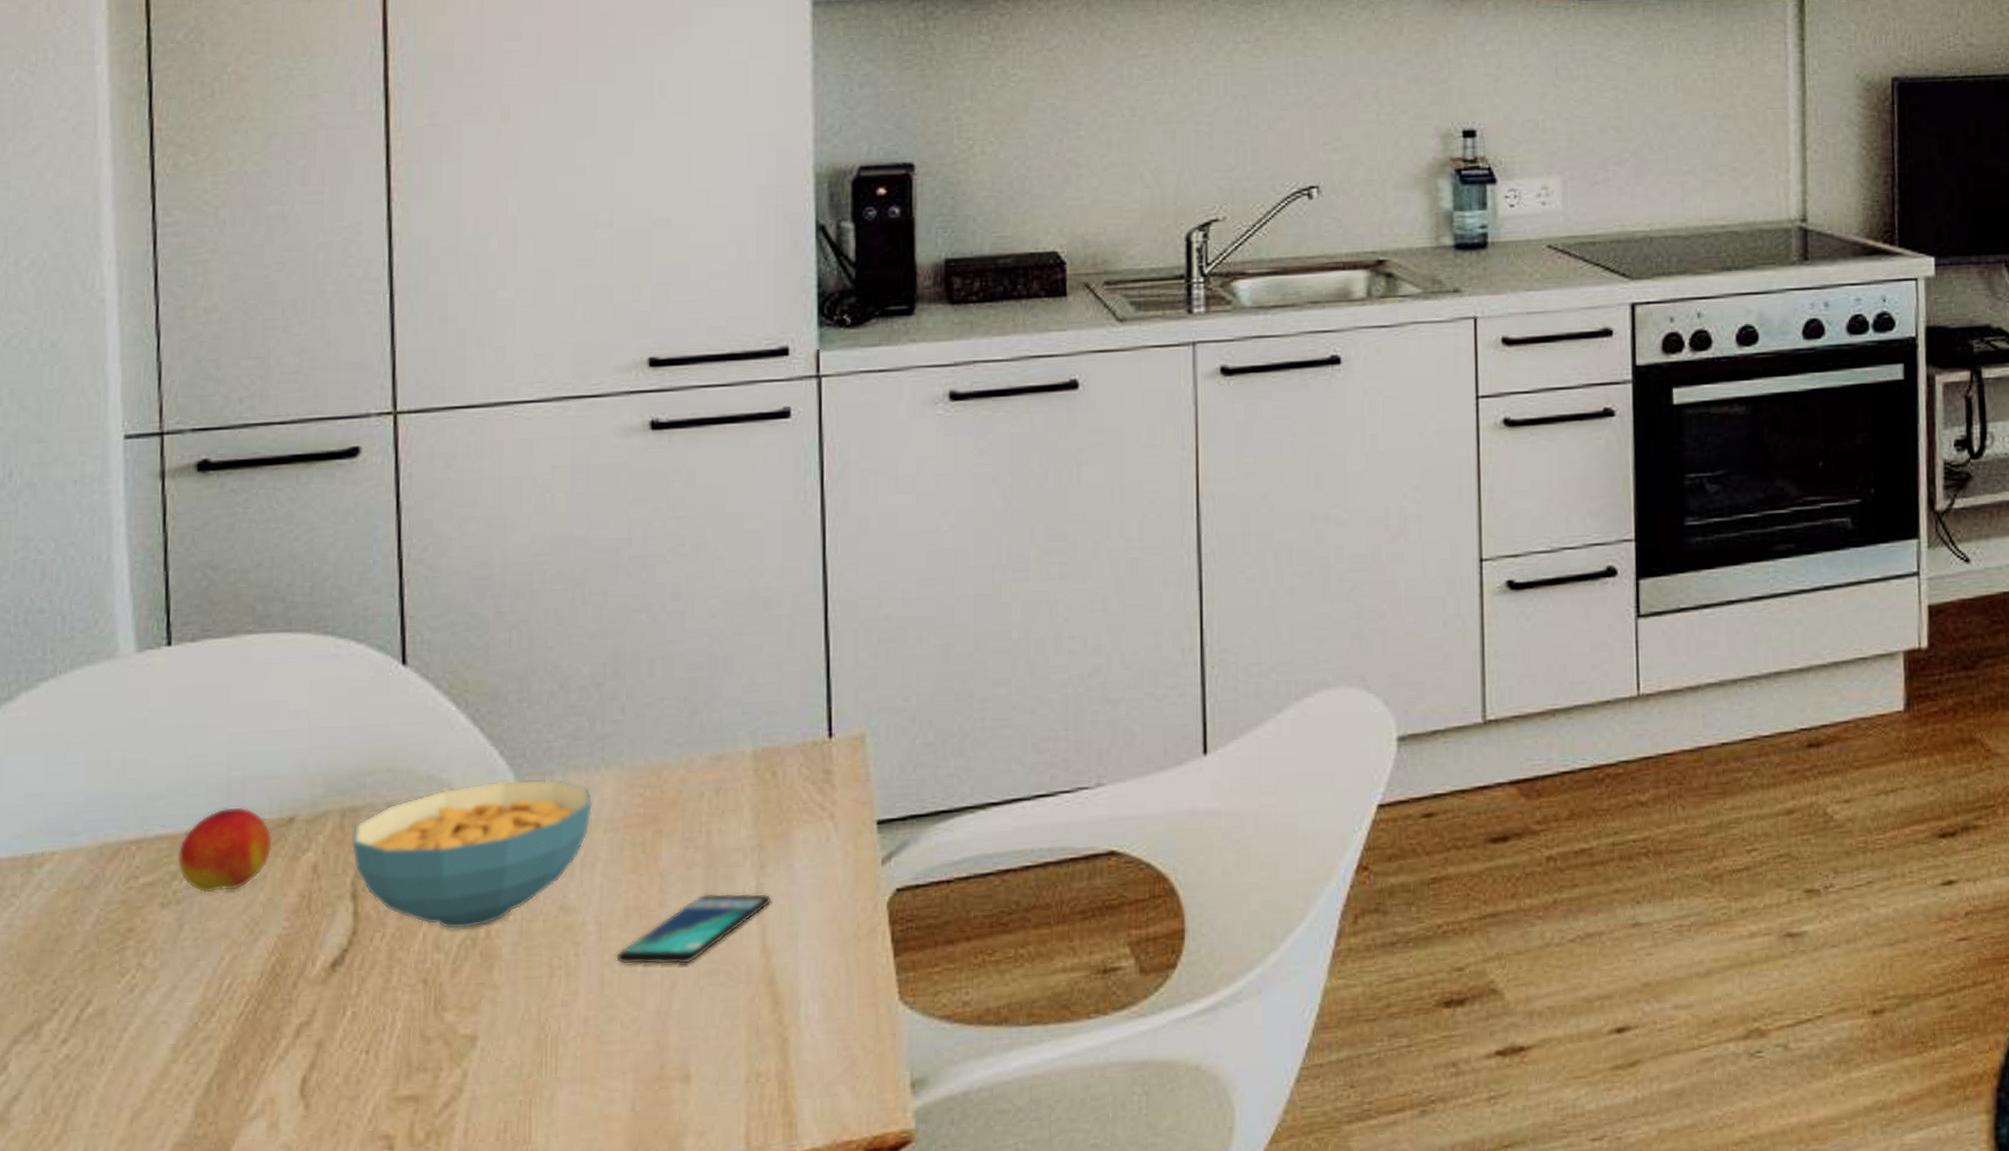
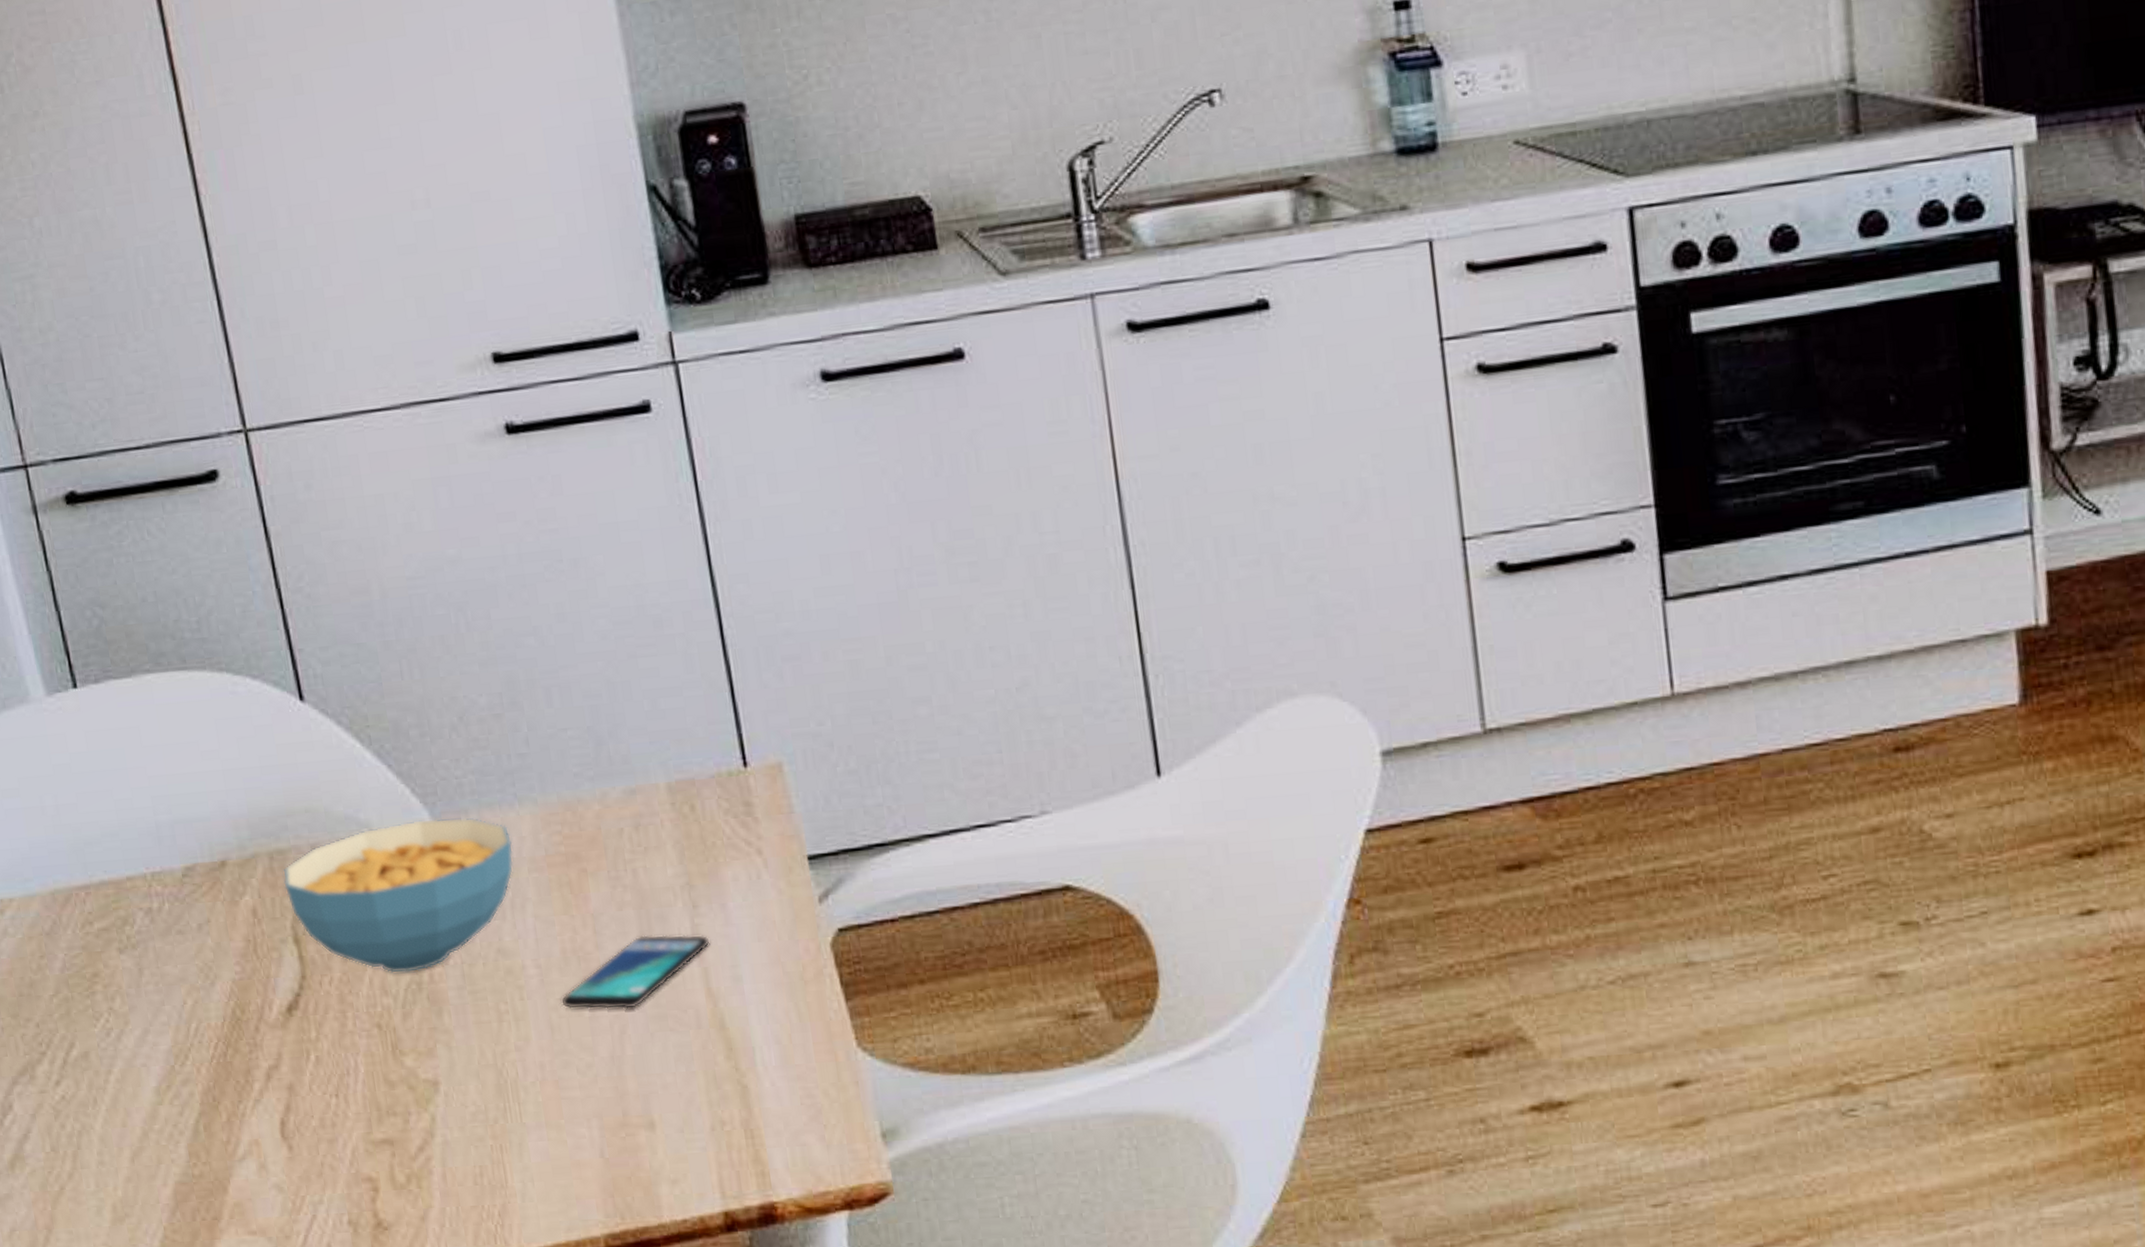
peach: present [177,807,273,893] -> none [123,851,211,938]

